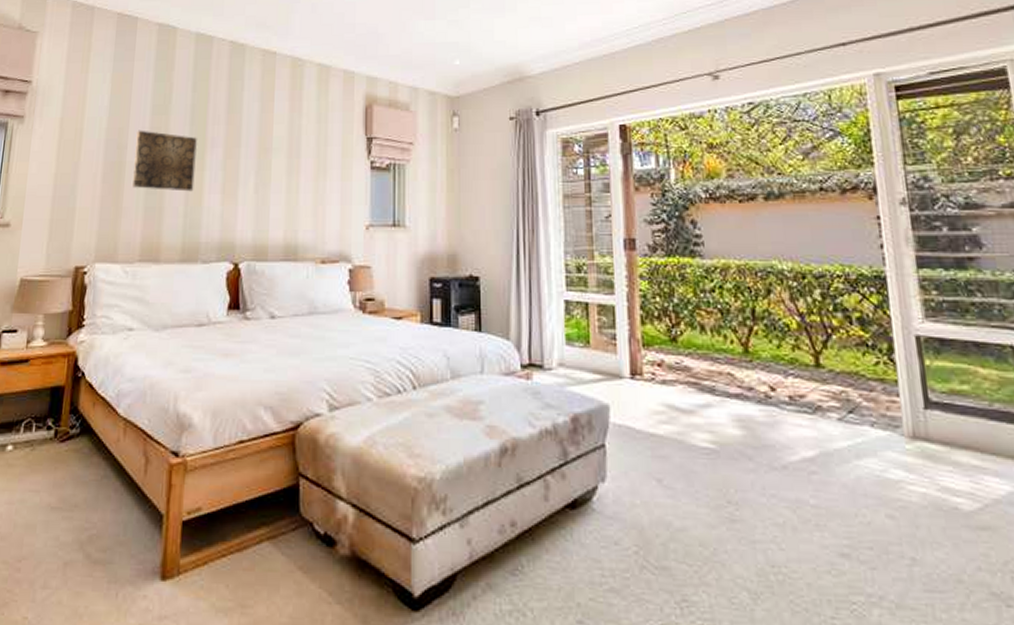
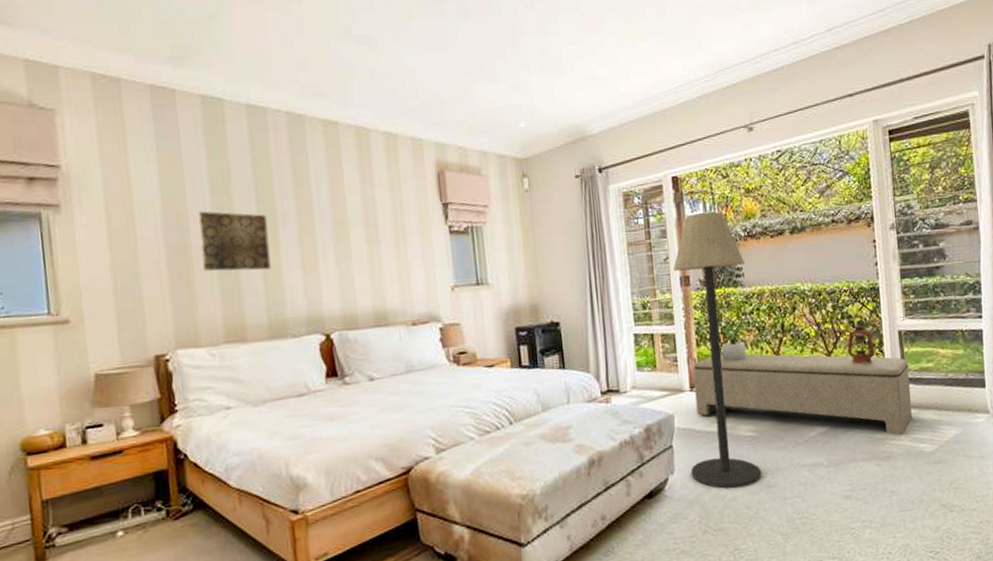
floor lamp: none [615,168,722,516] -> present [672,212,762,489]
bench: none [635,337,940,481] -> present [693,354,912,436]
potted plant: none [654,302,711,349] -> present [706,325,751,362]
lantern: none [842,314,883,375] -> present [847,319,875,365]

